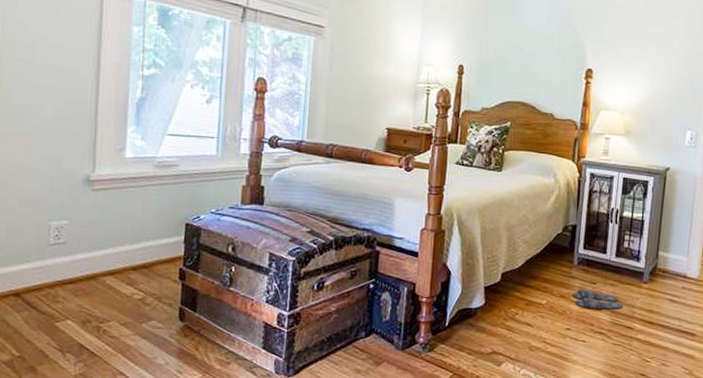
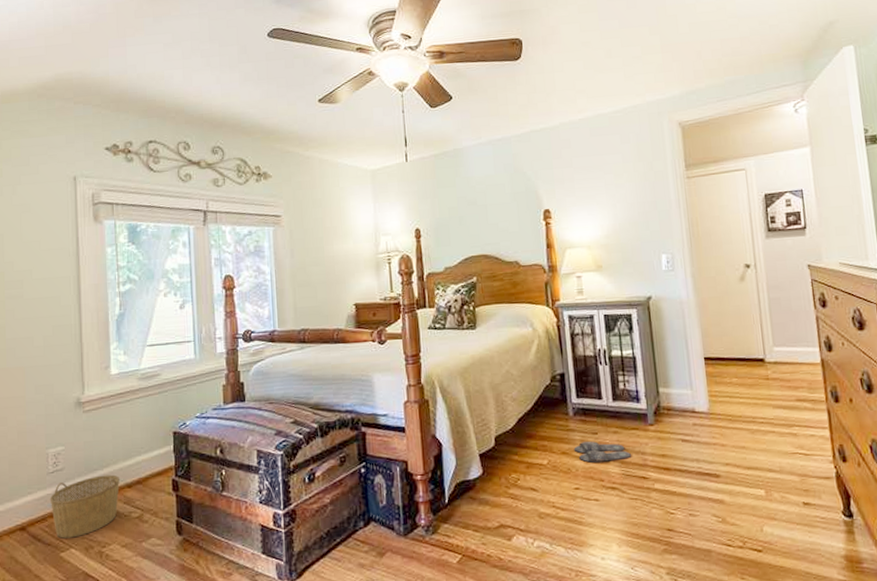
basket: none [48,254,125,310] -> present [49,474,120,539]

